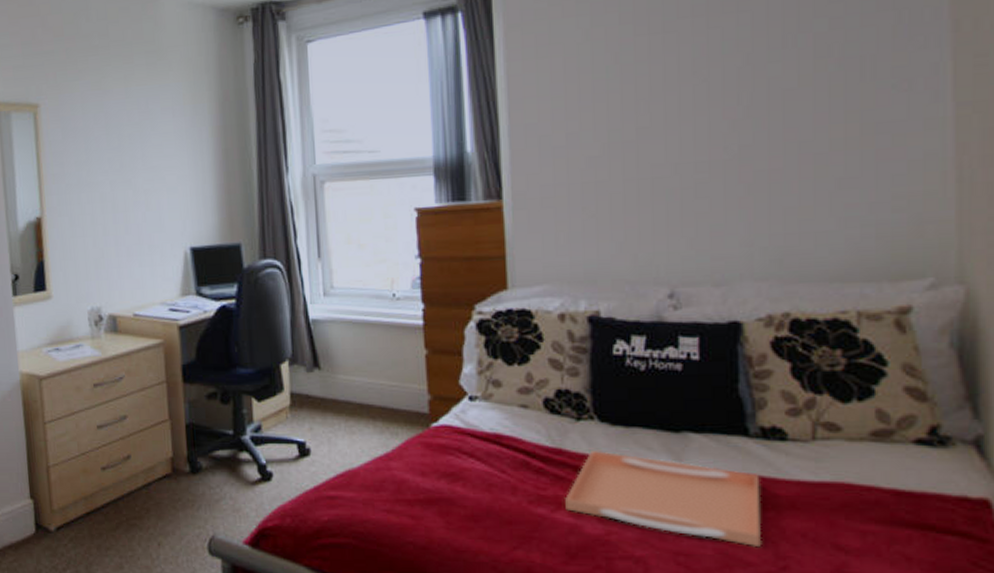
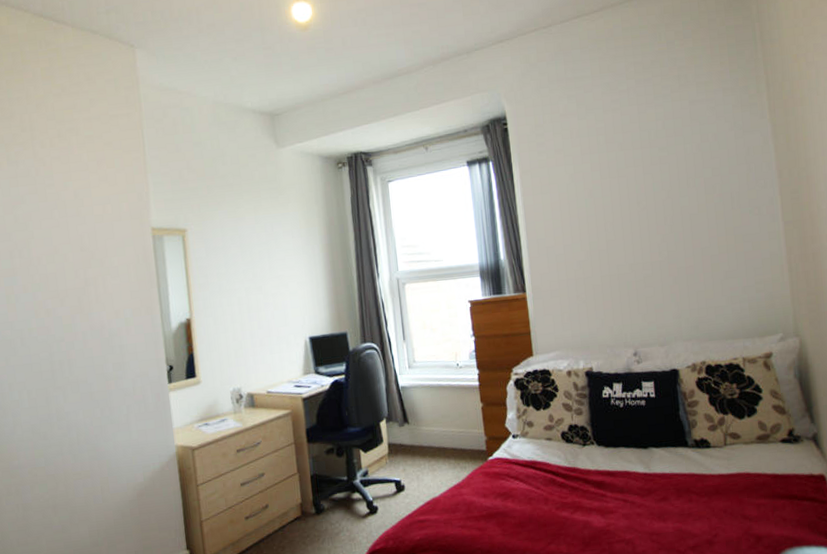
serving tray: present [565,451,762,548] -> none [579,466,702,524]

